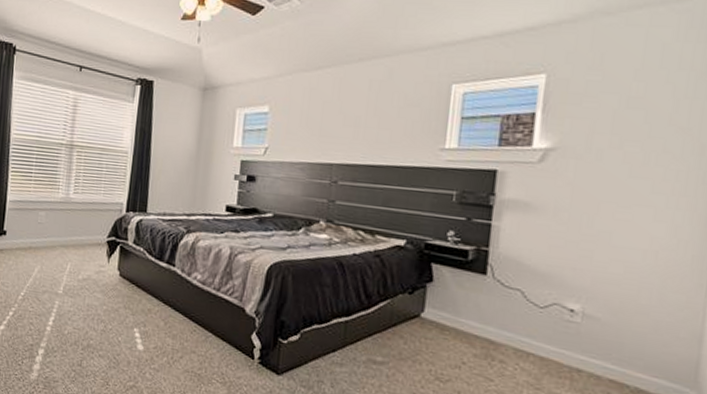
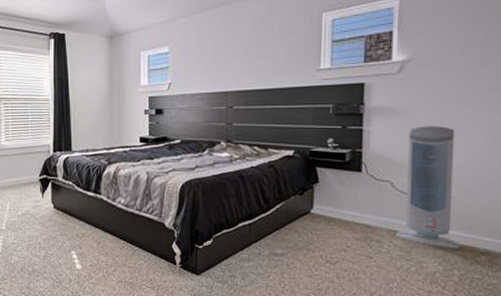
air purifier: none [523,227,607,383] -> present [395,126,462,249]

